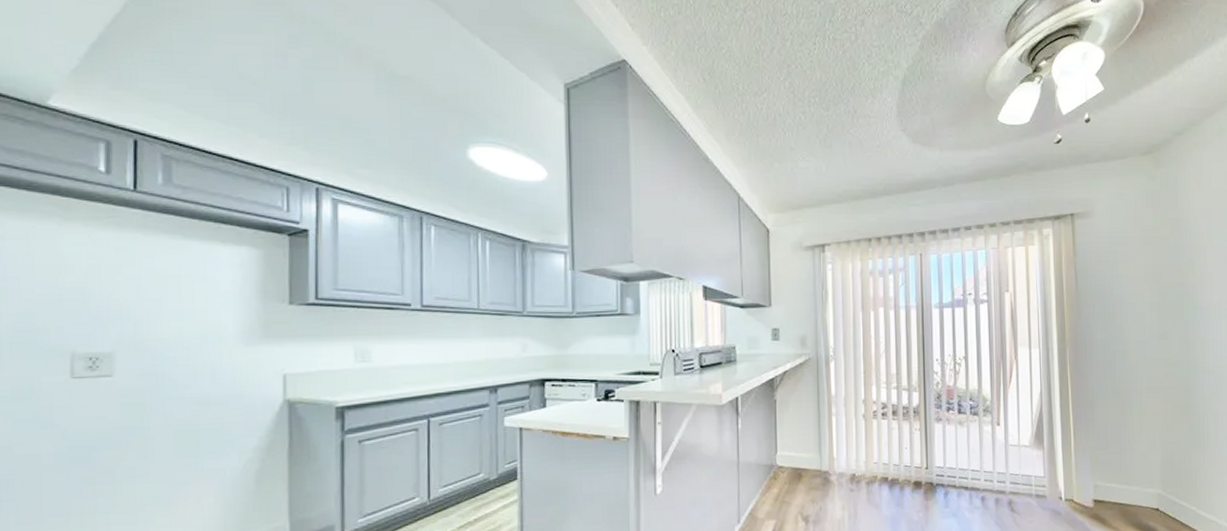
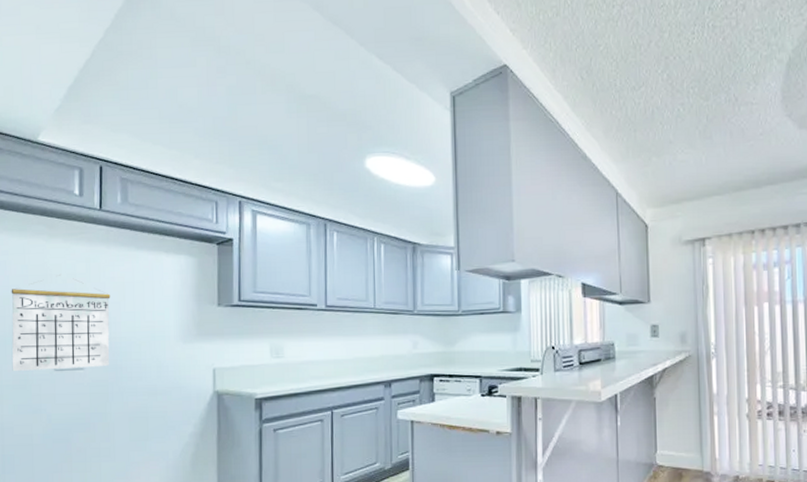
calendar: none [9,265,149,380] -> present [11,275,111,372]

